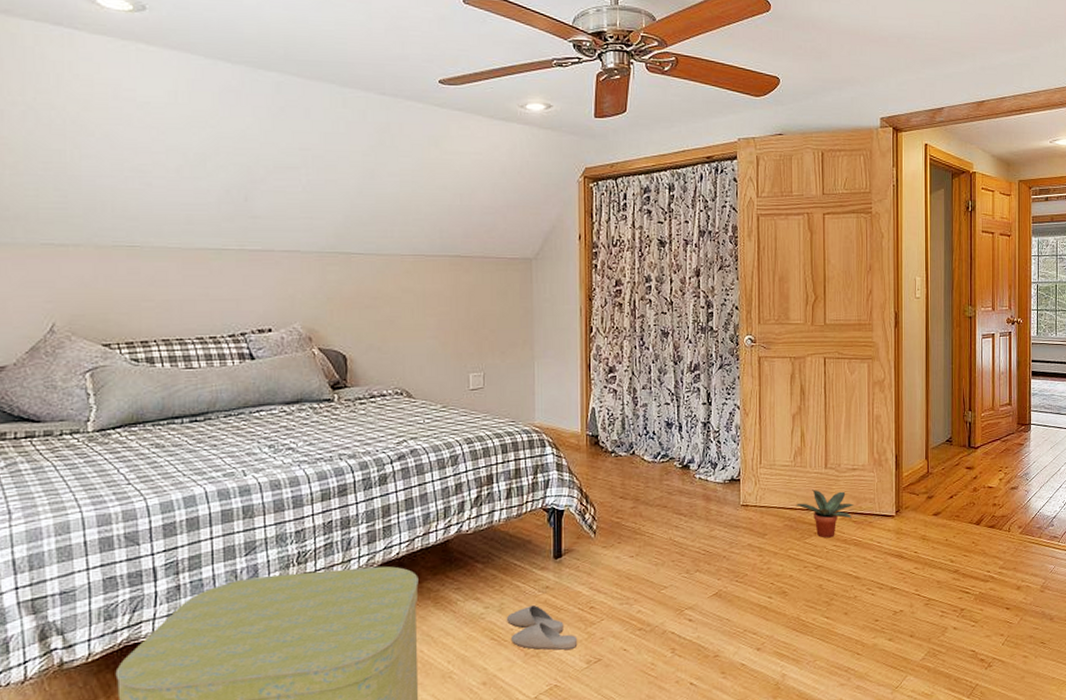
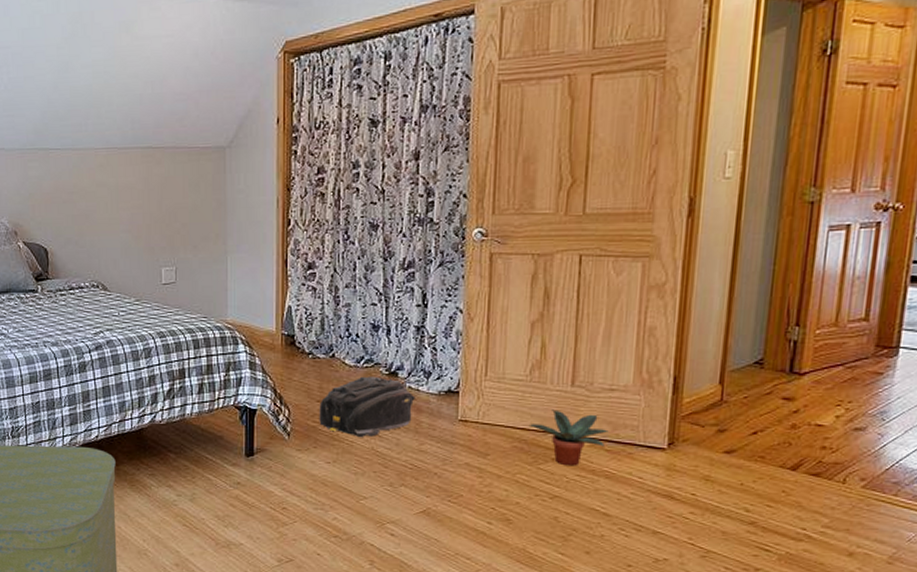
slippers: present [507,604,578,650] -> none [199,498,269,546]
duffel bag: none [622,470,705,530] -> present [319,376,415,438]

